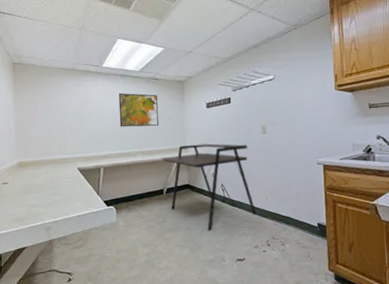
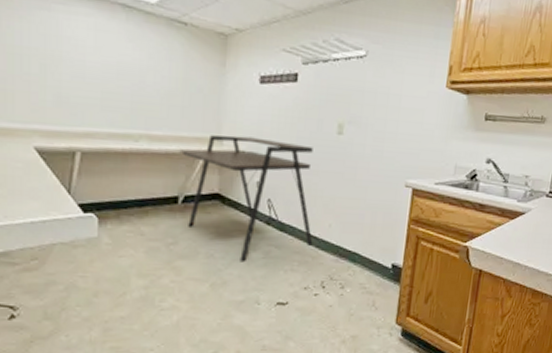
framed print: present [118,93,159,127] -> none [114,34,182,100]

